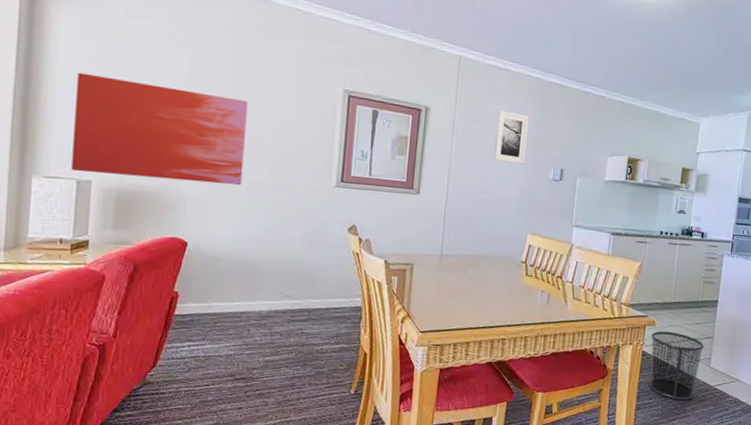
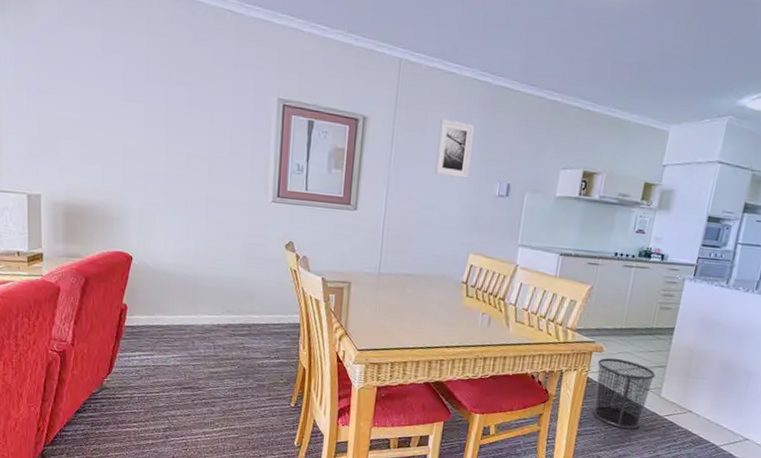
wall art: present [71,72,248,186] -> none [19,85,183,201]

